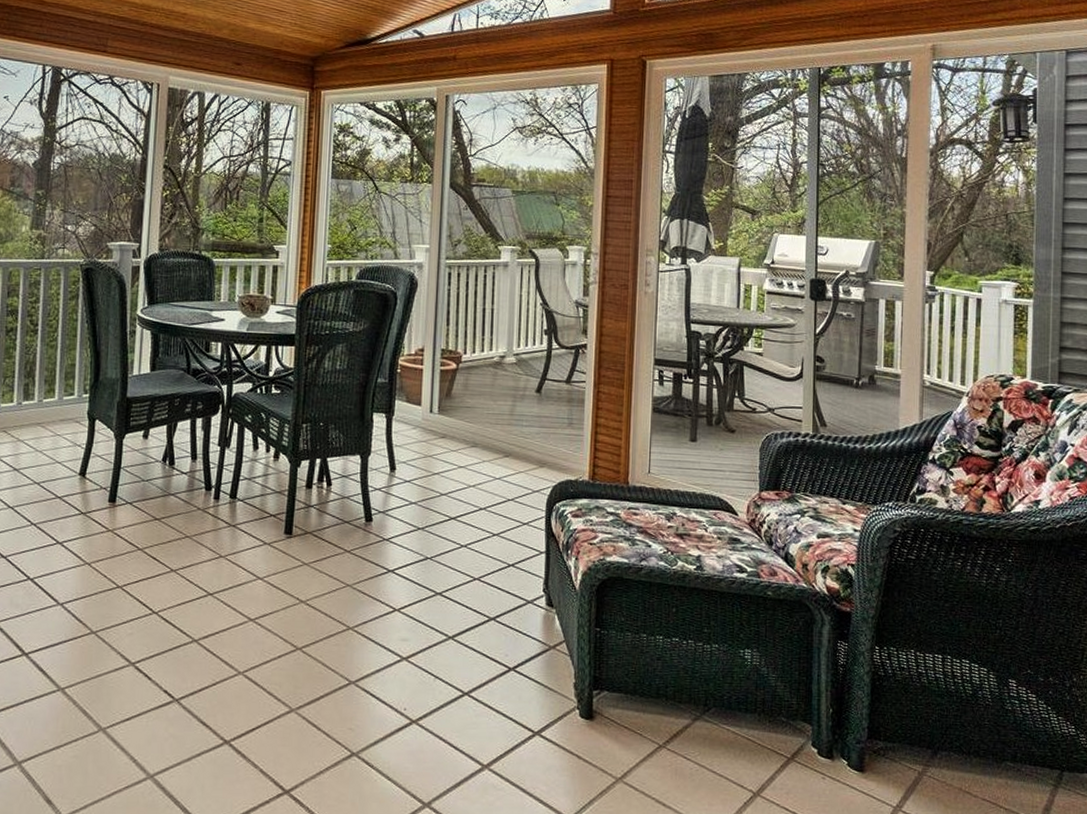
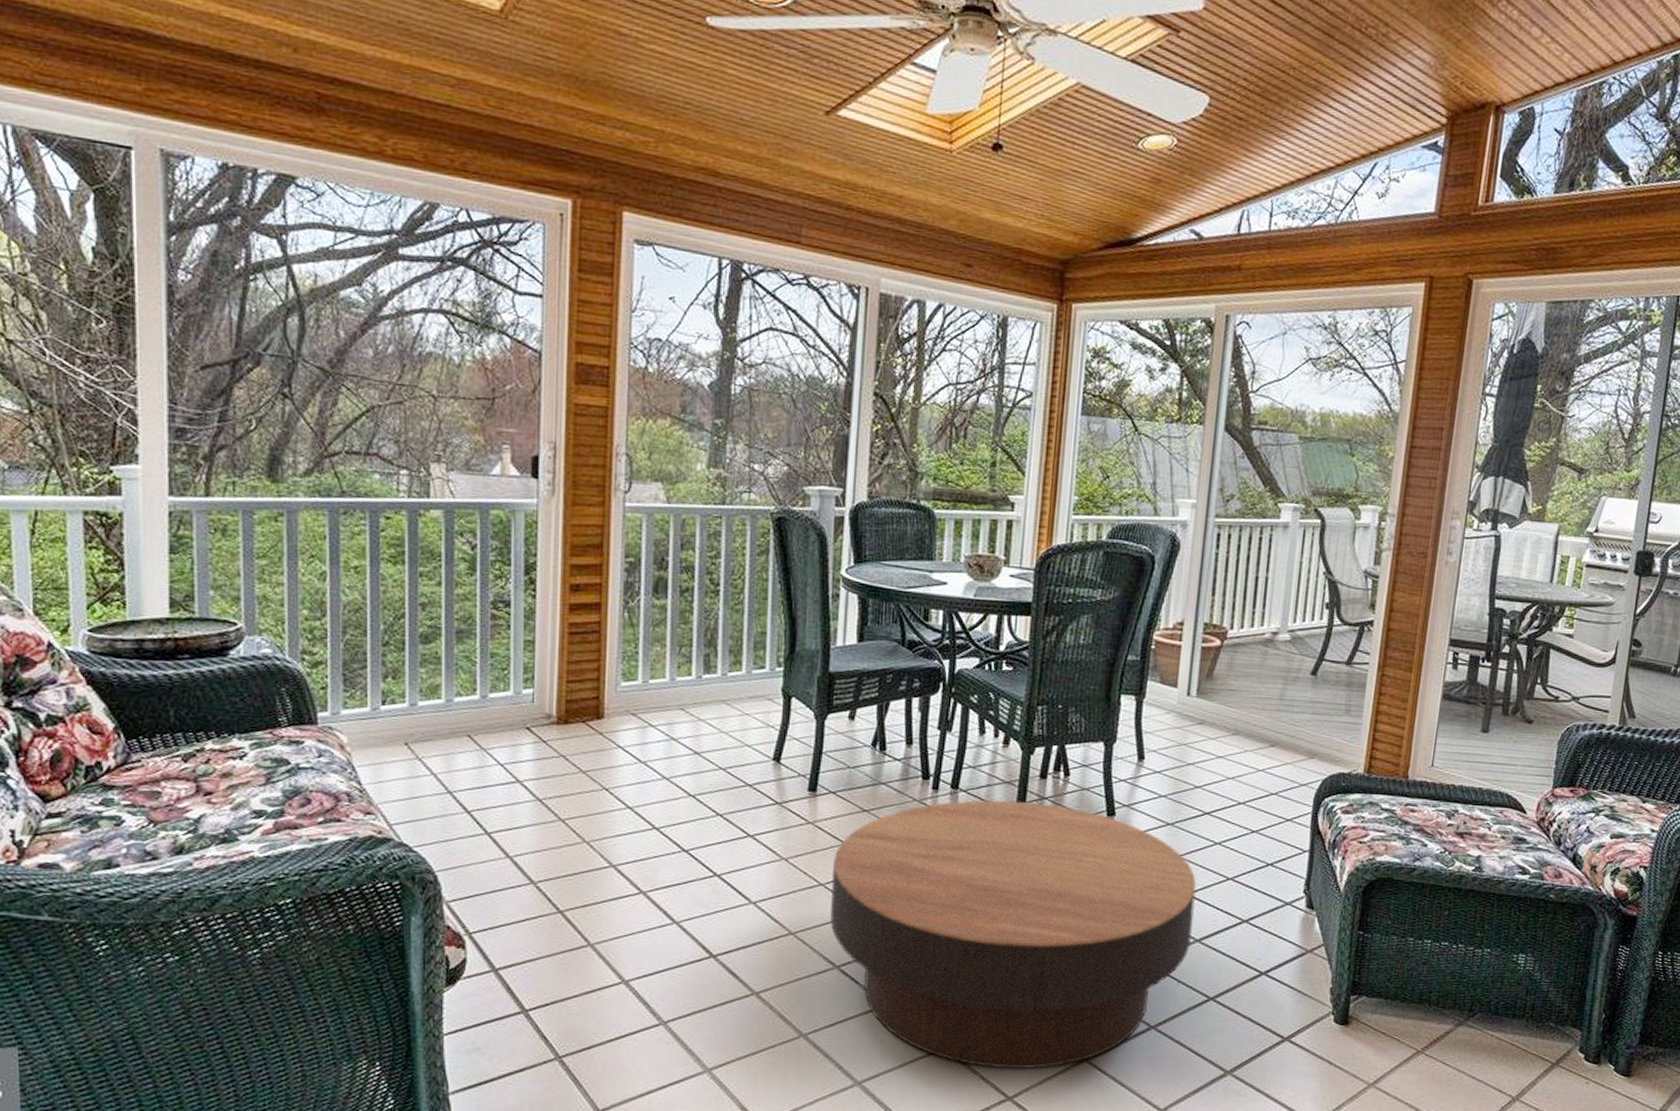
coffee table: none [126,508,447,763] -> present [830,800,1197,1070]

